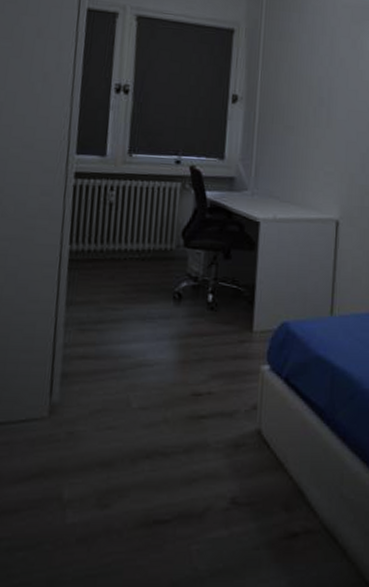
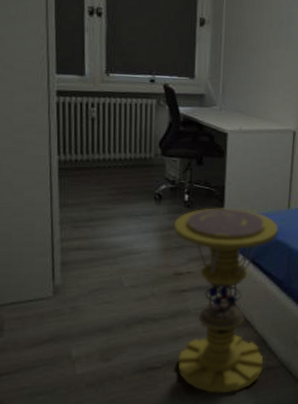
side table: none [191,311,319,565] -> present [173,208,278,394]

